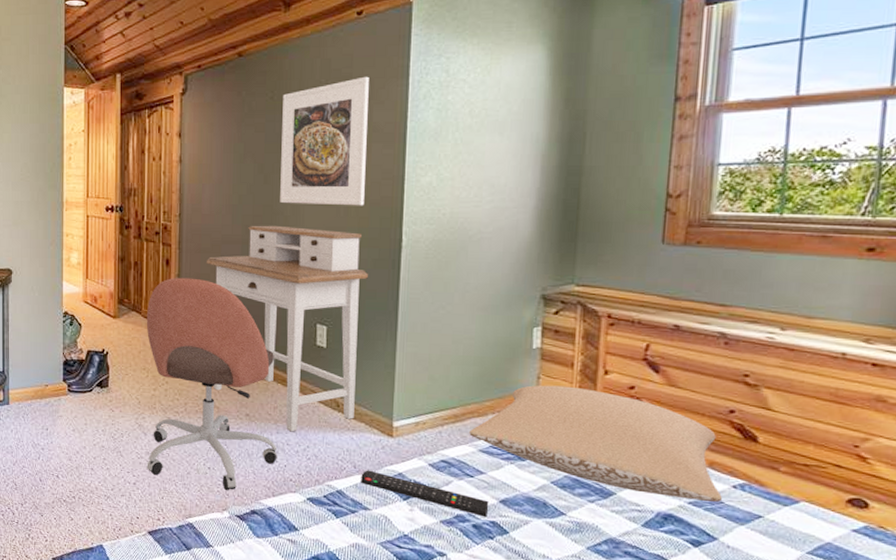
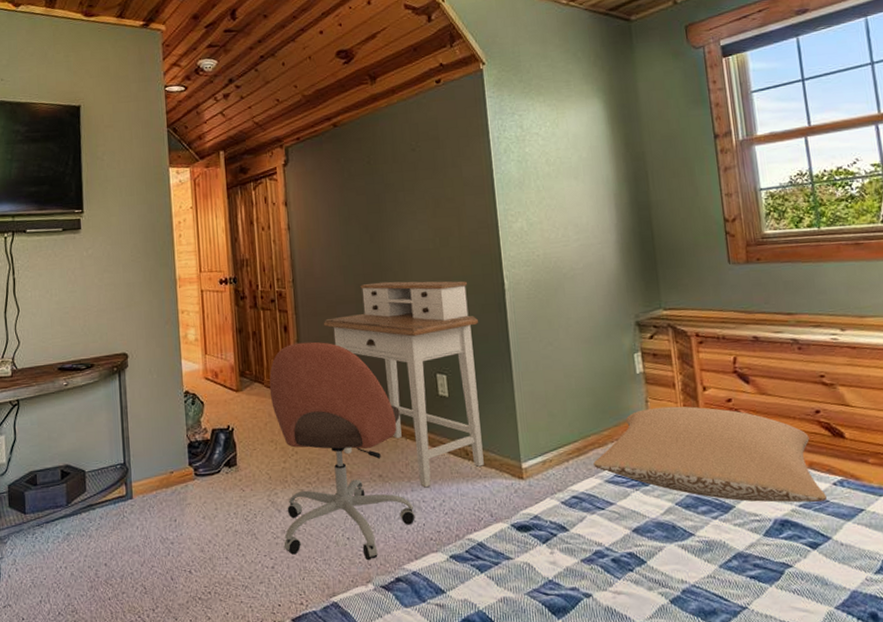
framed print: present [280,76,369,206] -> none [379,136,465,260]
remote control: present [361,470,489,518] -> none [499,517,624,550]

